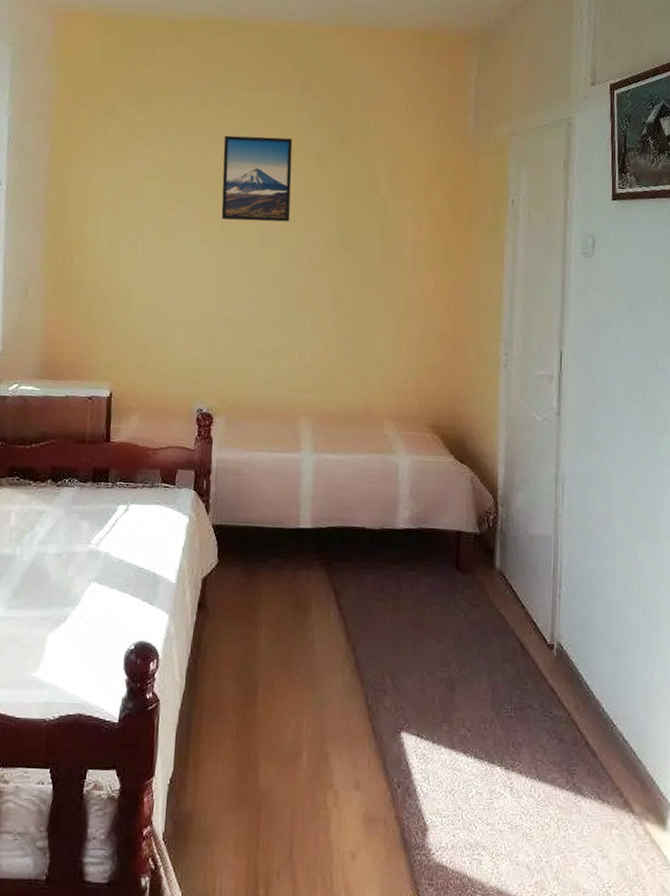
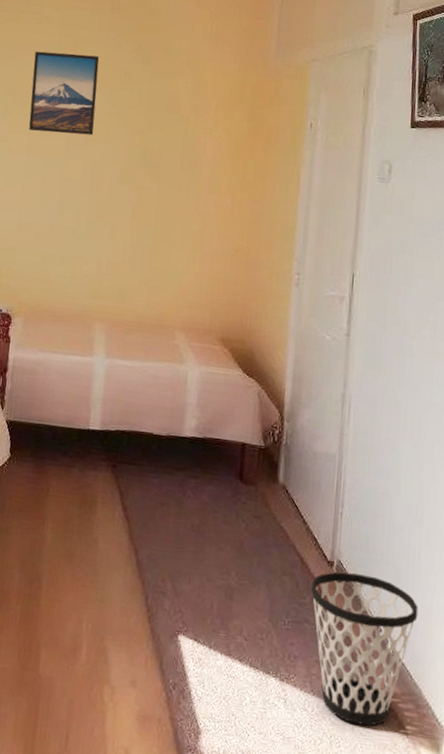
wastebasket: none [531,654,639,807] -> present [310,572,418,726]

